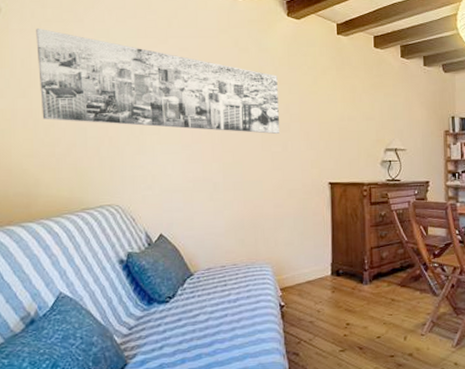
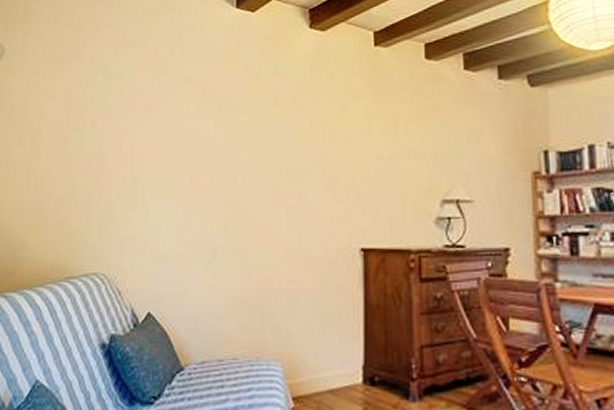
wall art: present [36,27,279,134] -> none [34,67,296,182]

